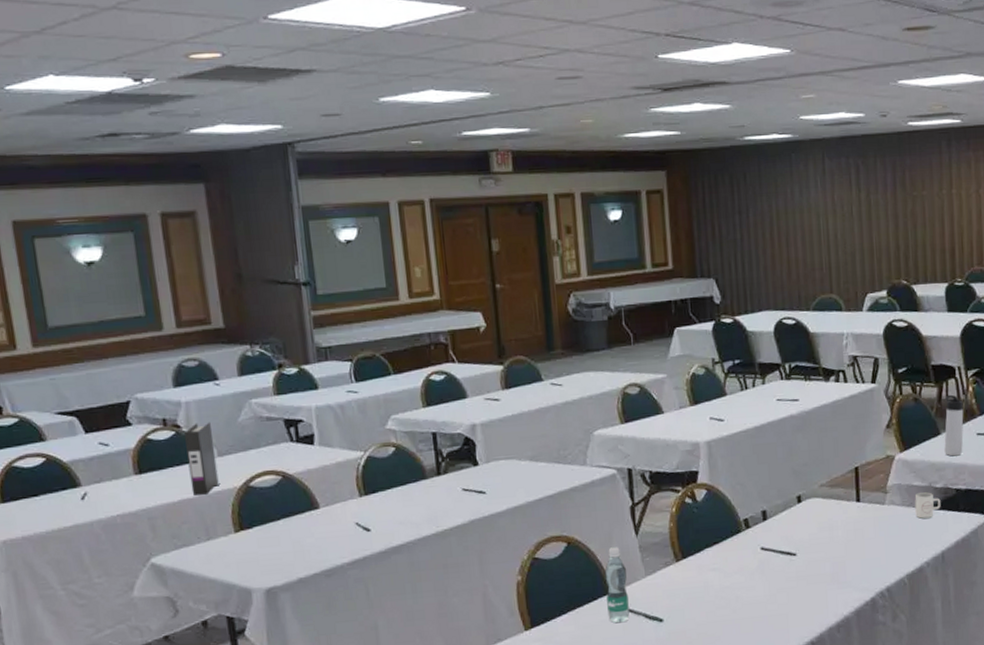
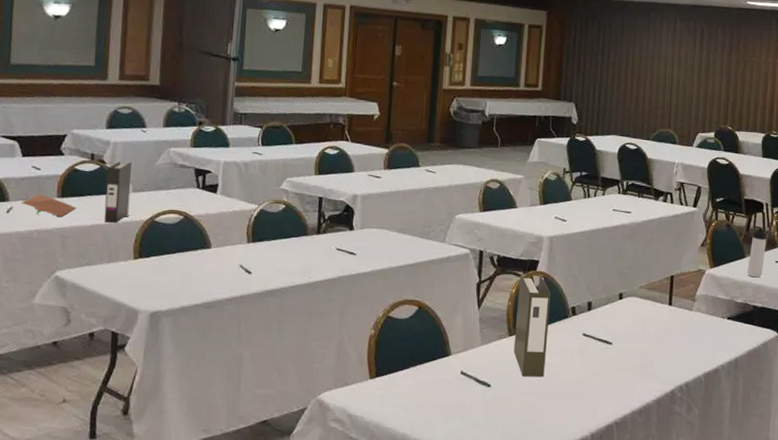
papers: none [94,473,158,497] -> present [20,194,76,218]
bottle: present [604,547,630,623] -> none [444,316,466,383]
binder: none [678,486,723,606] -> present [513,273,552,377]
mug: present [914,492,941,519] -> none [717,305,740,327]

